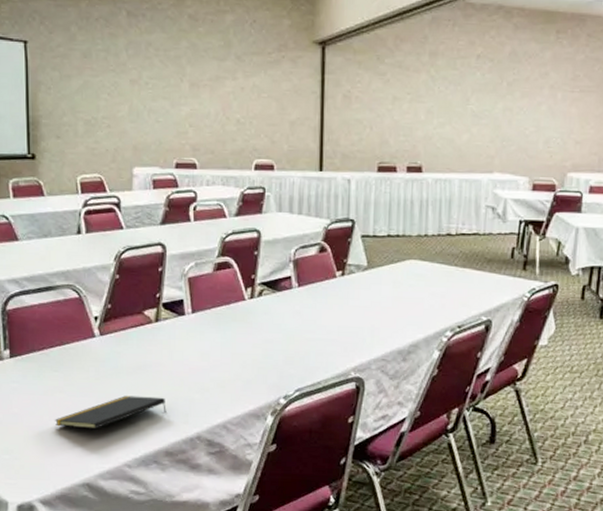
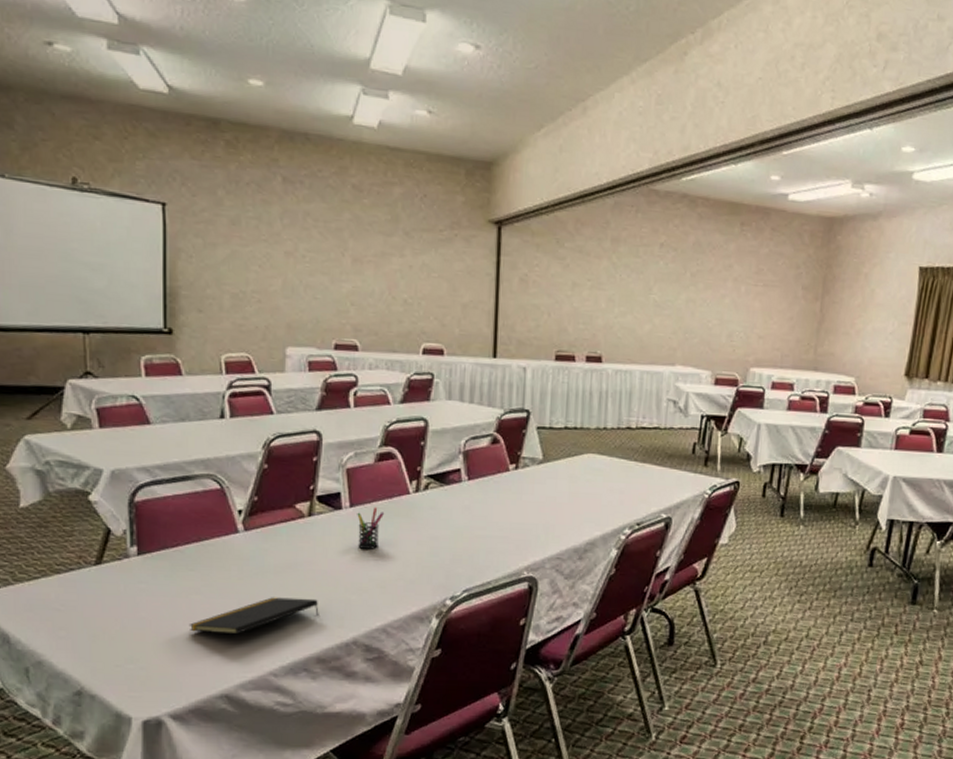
pen holder: none [198,313,222,352] -> present [357,507,384,549]

